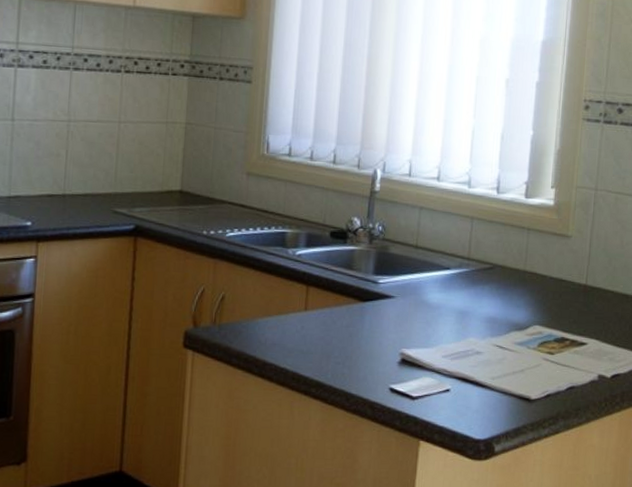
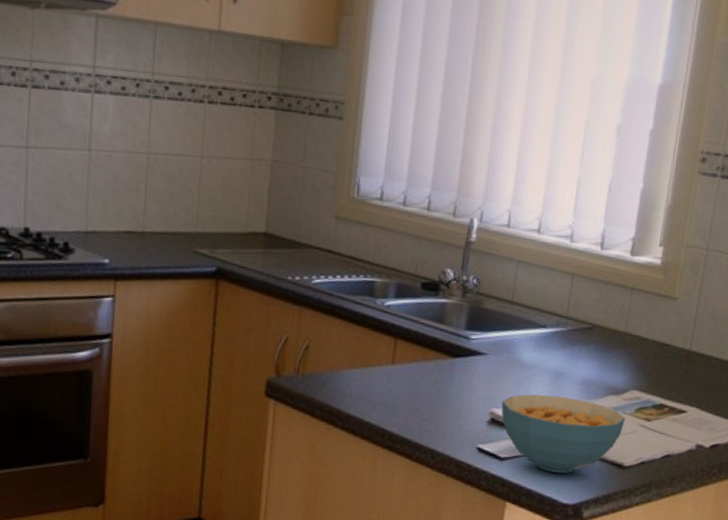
cereal bowl: none [411,333,529,409] -> present [501,394,625,474]

